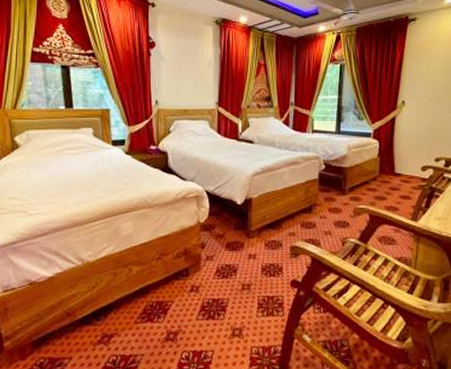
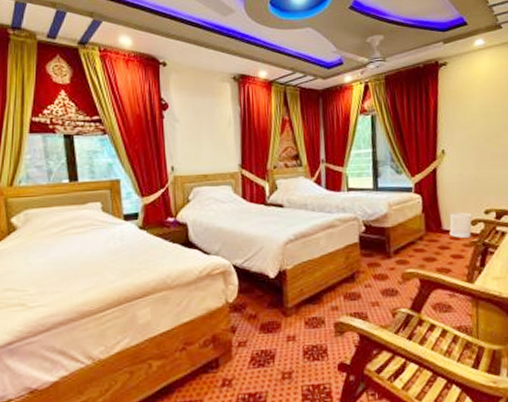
wastebasket: none [400,158,423,182] -> present [449,212,472,239]

